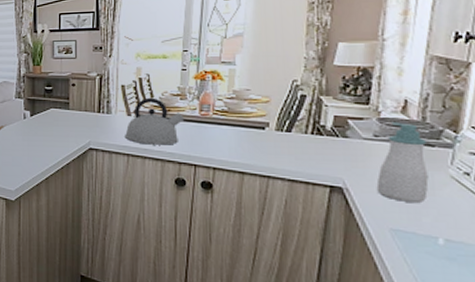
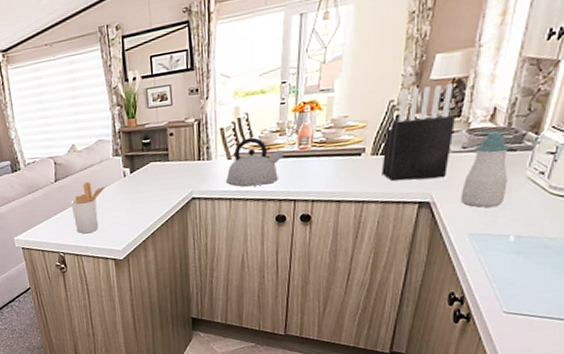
knife block: none [287,71,364,164] -> present [381,83,455,181]

